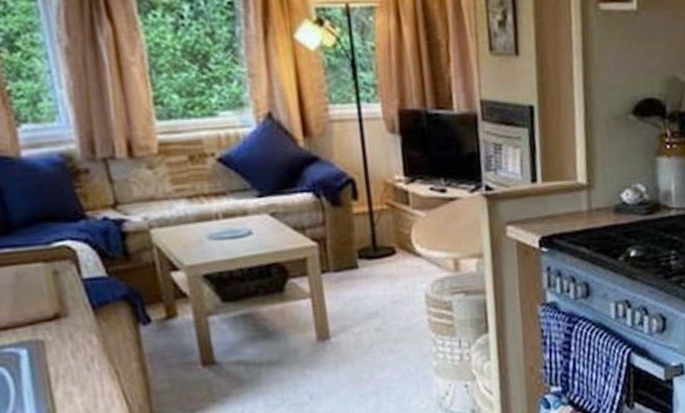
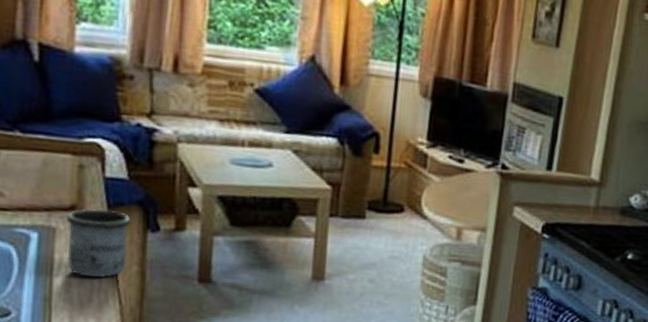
mug: none [52,310,125,385] -> present [66,208,131,278]

